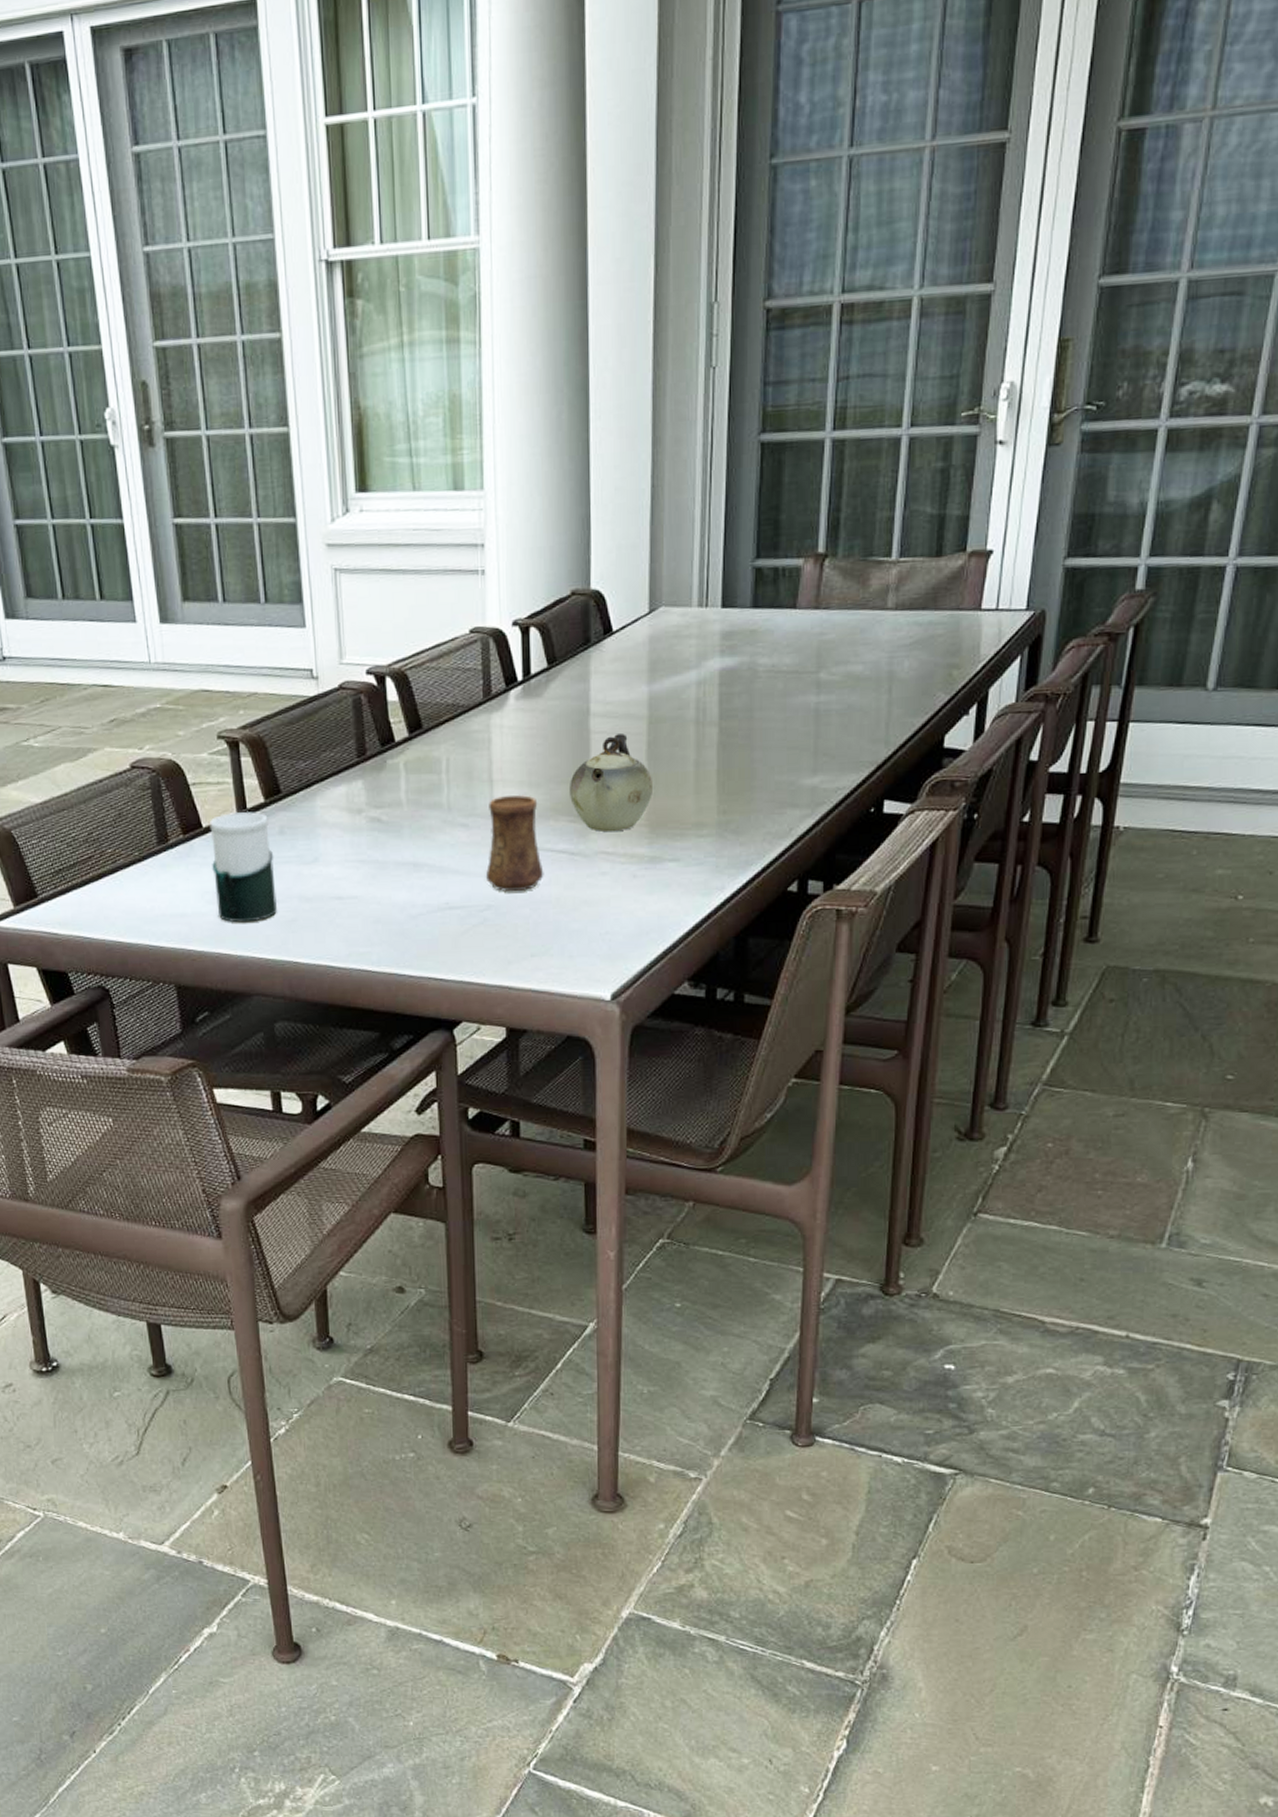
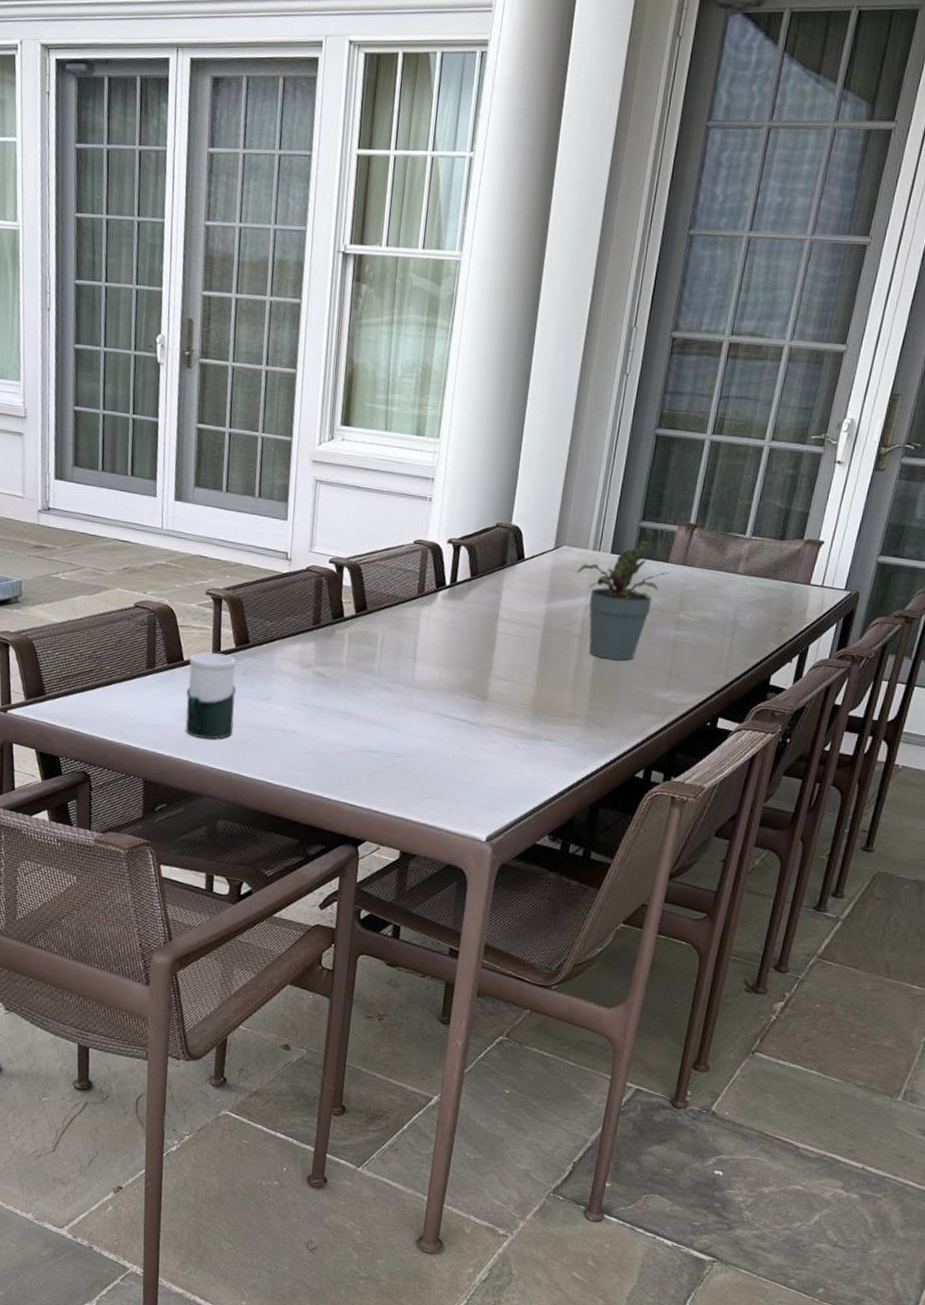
cup: present [485,794,544,892] -> none [400,671,449,747]
teapot: present [570,734,654,832] -> none [474,637,541,712]
potted plant: none [682,584,800,747] -> present [577,540,670,661]

